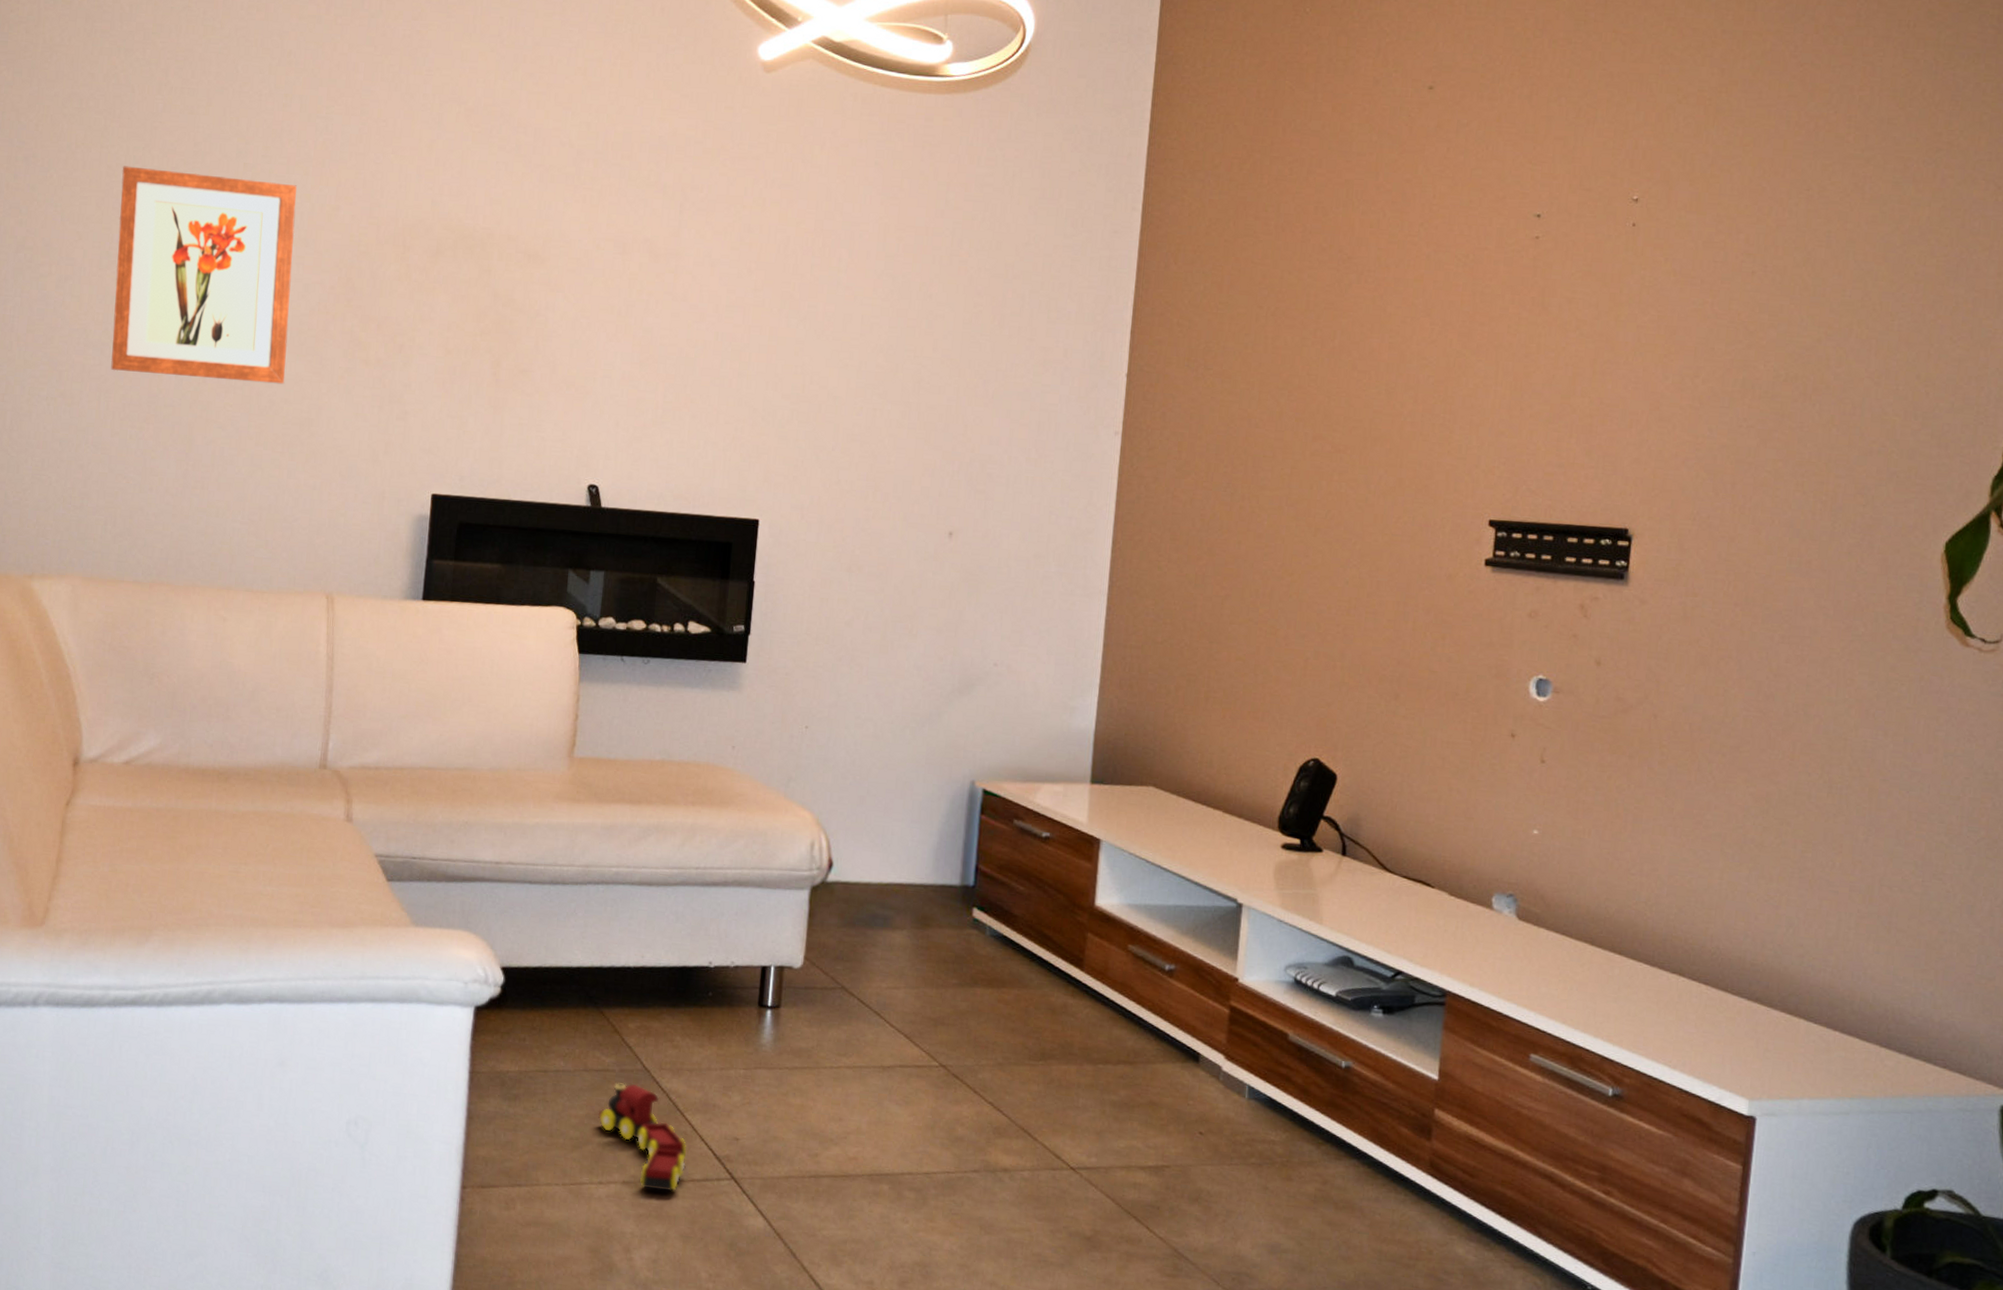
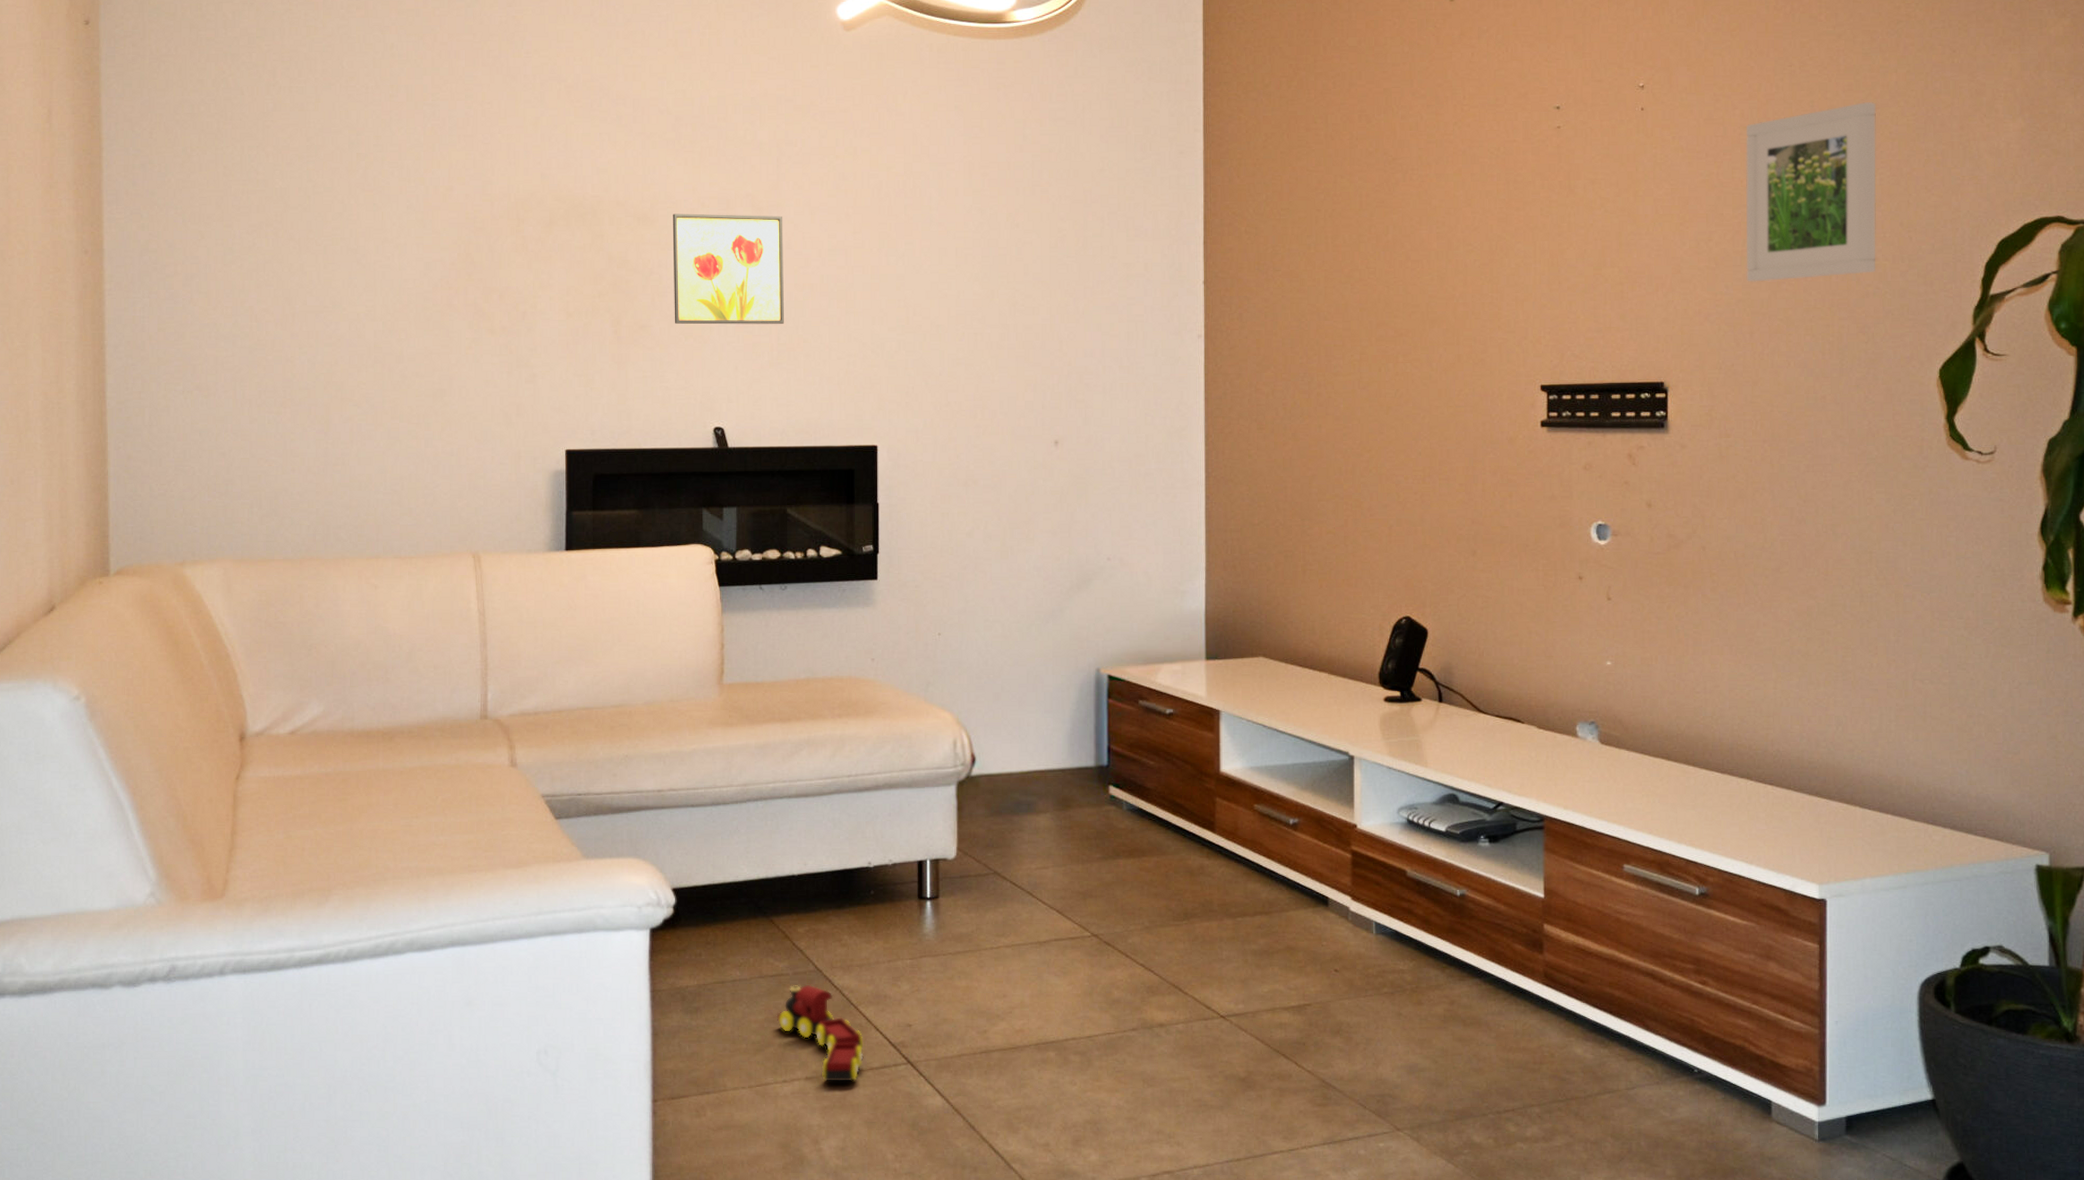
wall art: present [110,166,297,385] -> none [238,165,415,361]
wall art: none [557,253,680,381] -> present [672,213,784,325]
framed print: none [1733,236,1903,429] -> present [1745,101,1877,282]

